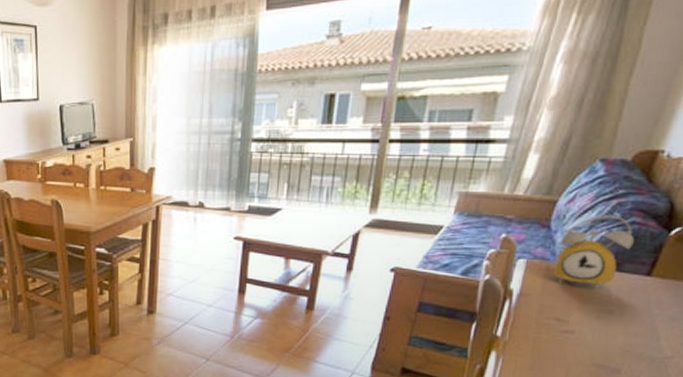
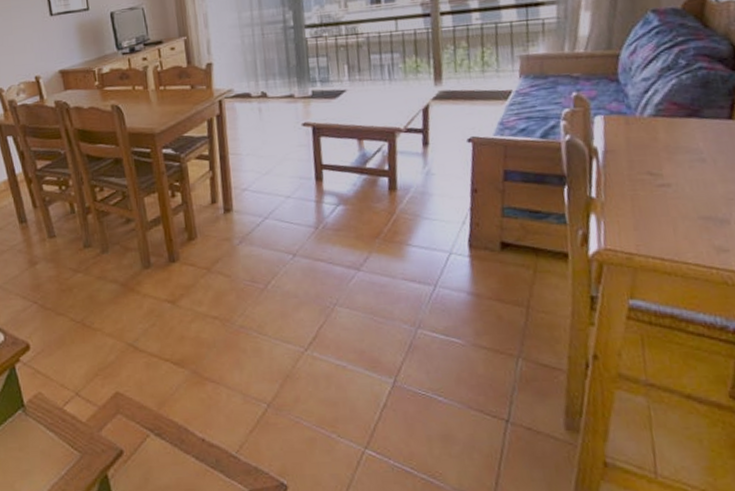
alarm clock: present [553,215,634,289] -> none [633,62,707,138]

